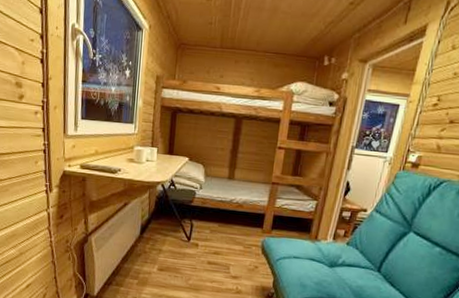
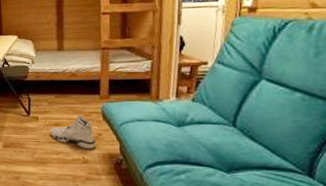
sneaker: none [209,246,252,281] -> present [51,115,97,149]

